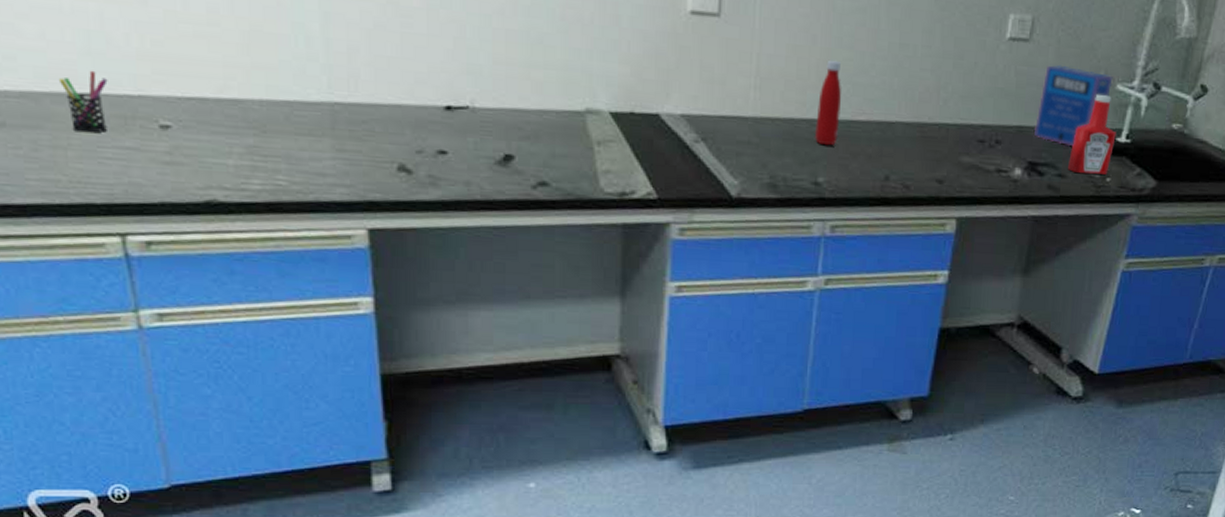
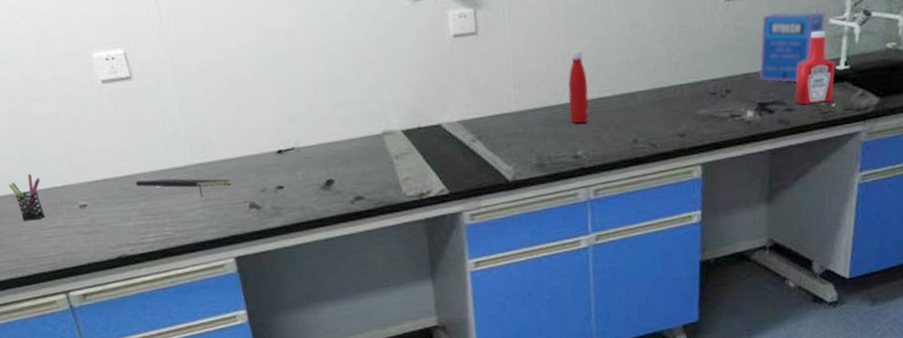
notepad: none [245,108,377,146] -> present [135,178,231,197]

